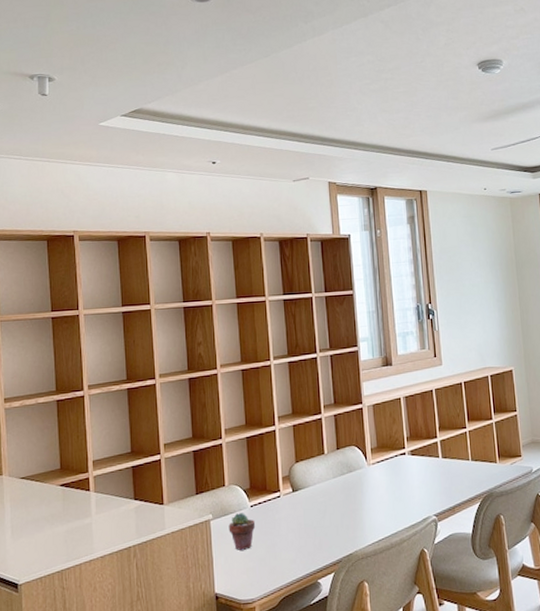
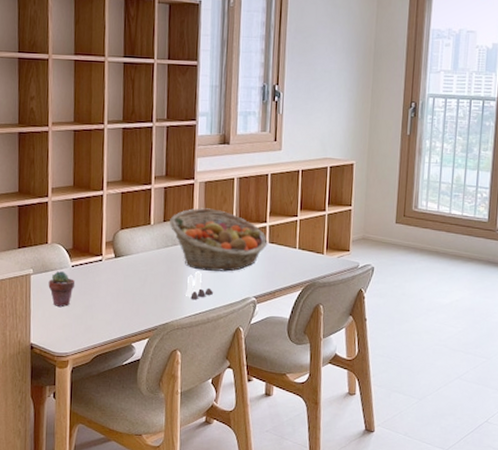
fruit basket: none [343,430,441,494] -> present [170,208,268,272]
salt and pepper shaker set: none [366,496,394,526] -> present [186,271,214,300]

